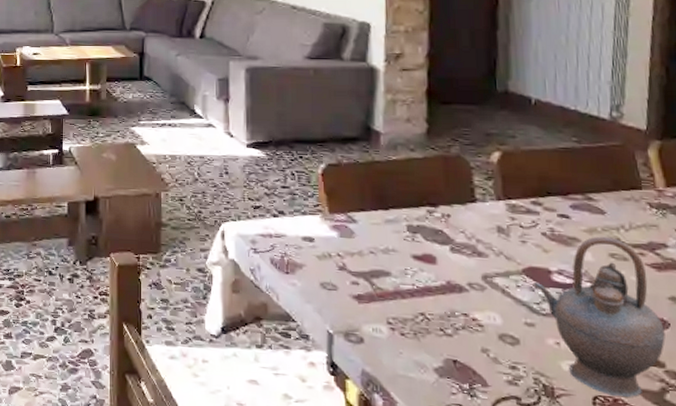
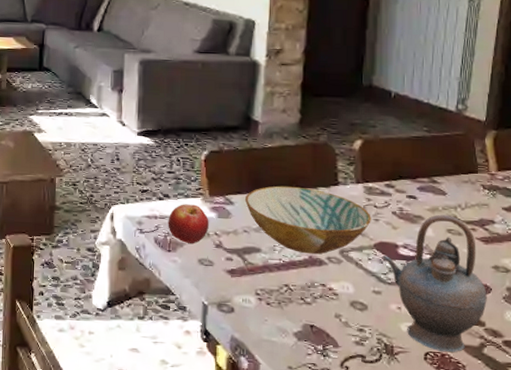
fruit: none [284,221,330,265] -> present [168,204,209,243]
bowl: none [370,202,517,280] -> present [245,186,371,255]

